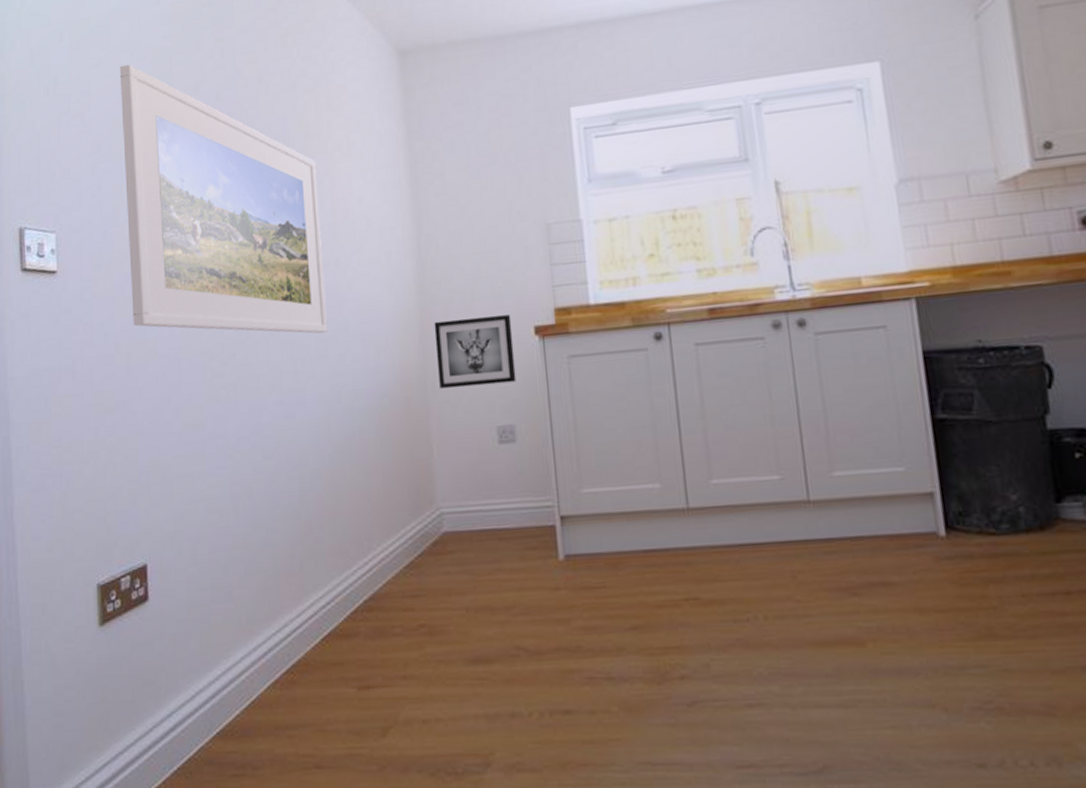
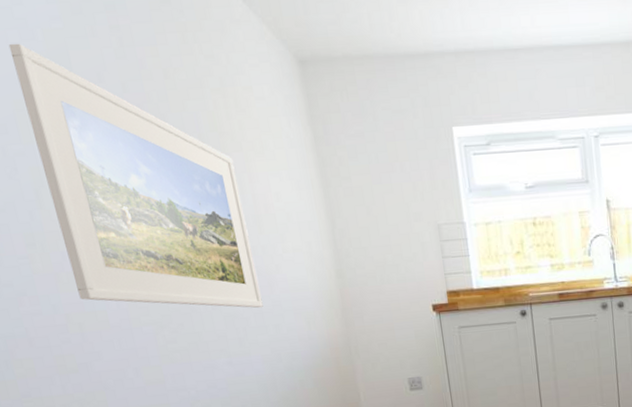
wall art: present [434,315,517,390] -> none [352,295,421,352]

